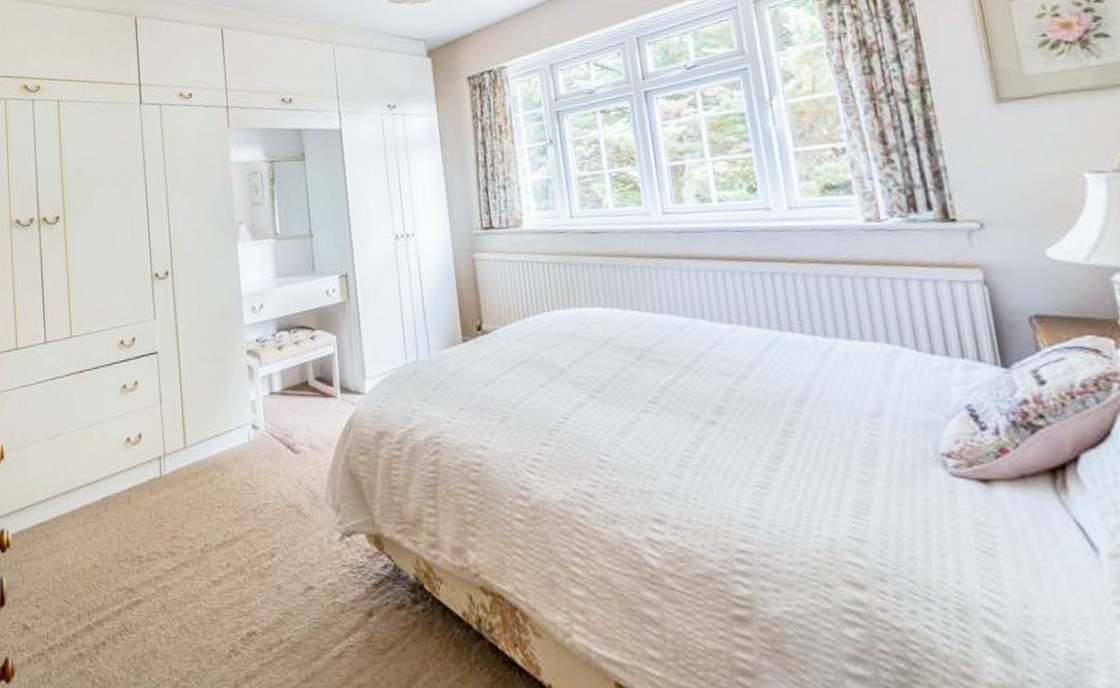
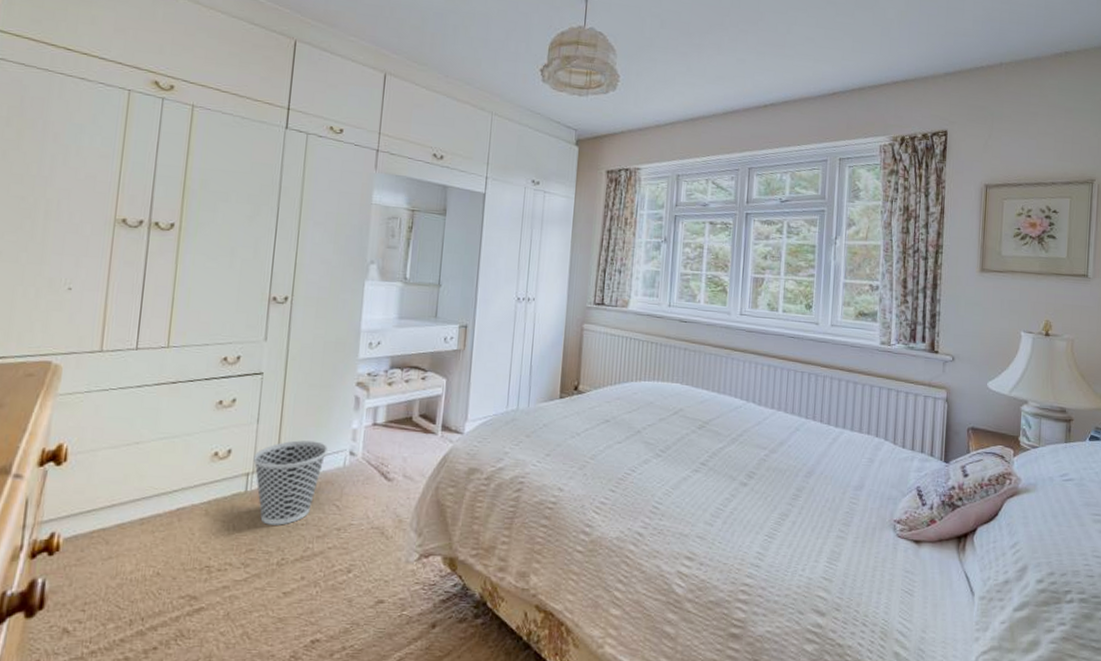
wastebasket: none [162,417,230,510] -> present [253,440,328,525]

